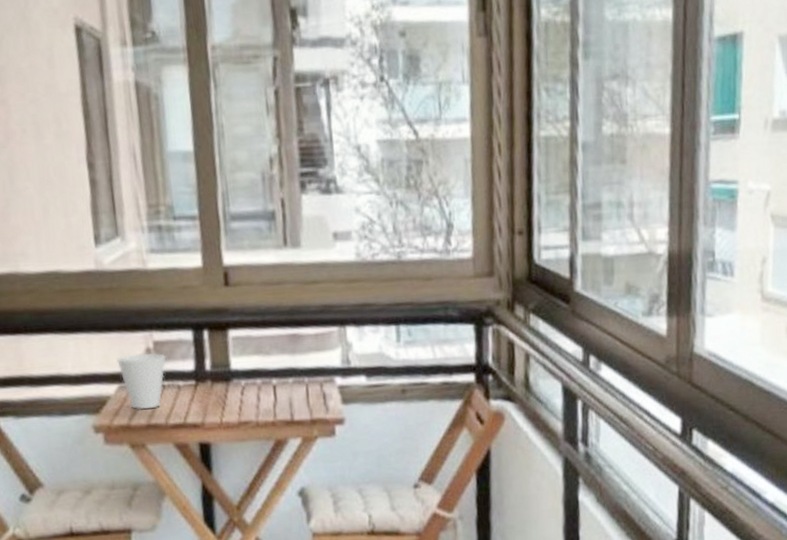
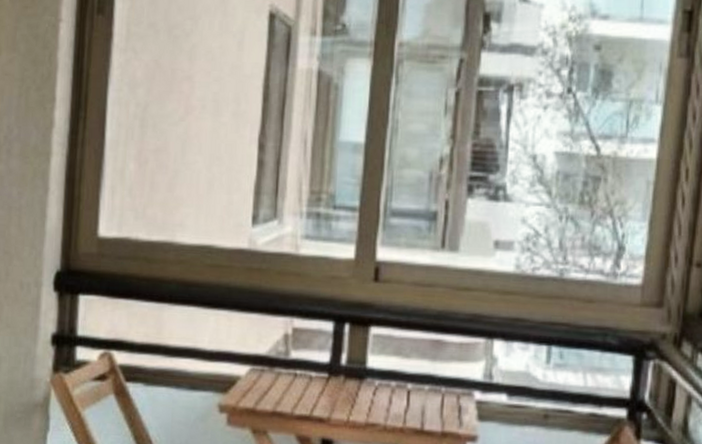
cup: present [117,352,166,410] -> none [253,337,303,396]

